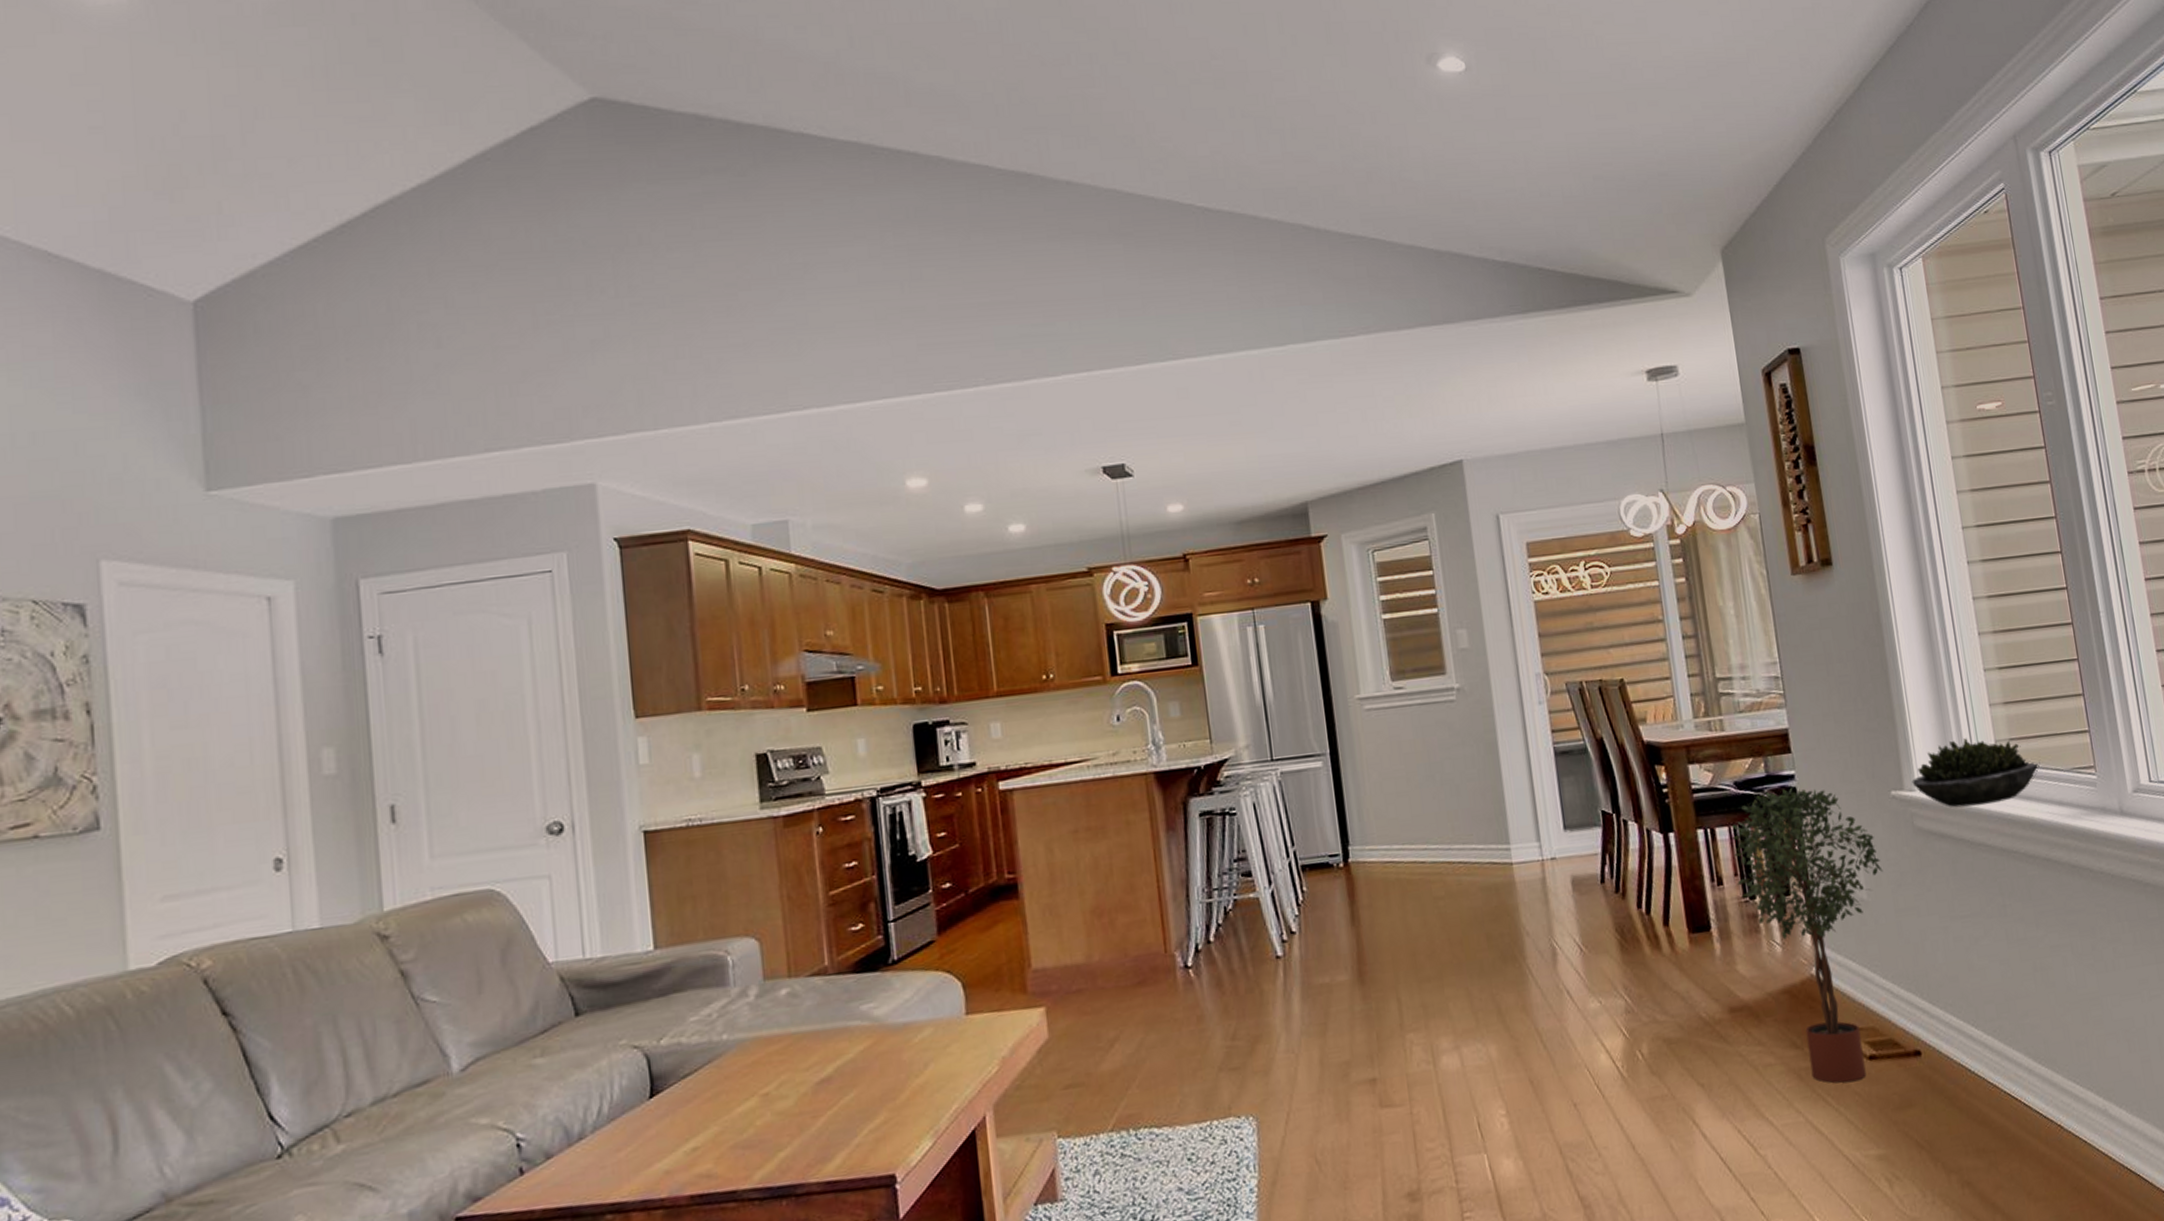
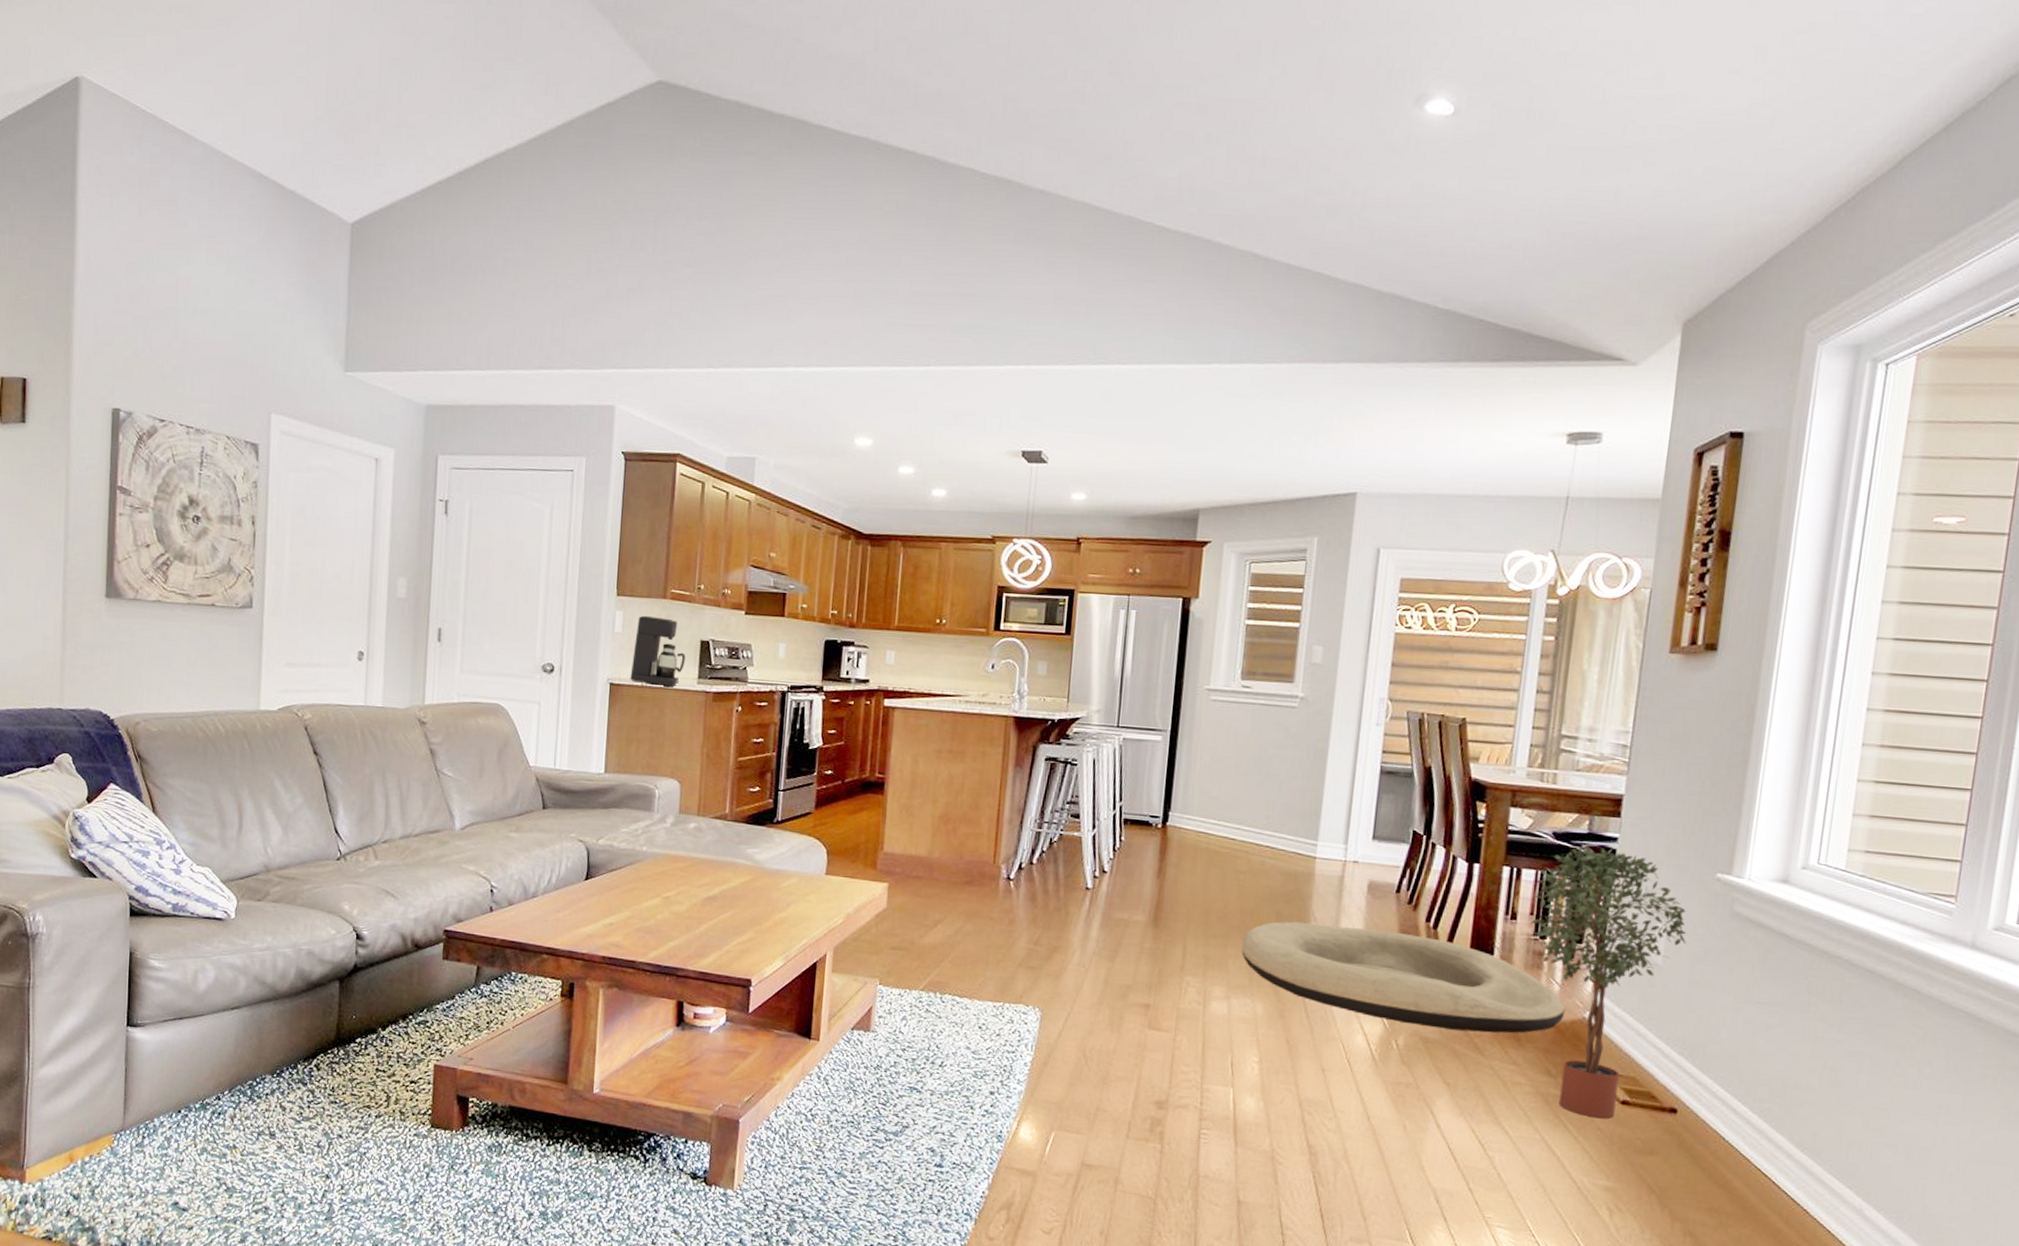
coffee maker: none [668,734,740,823] -> present [630,615,685,687]
dog bed: none [1457,924,1793,1030] -> present [1241,921,1566,1034]
succulent plant: present [1911,738,2040,808] -> none [1742,841,1894,908]

